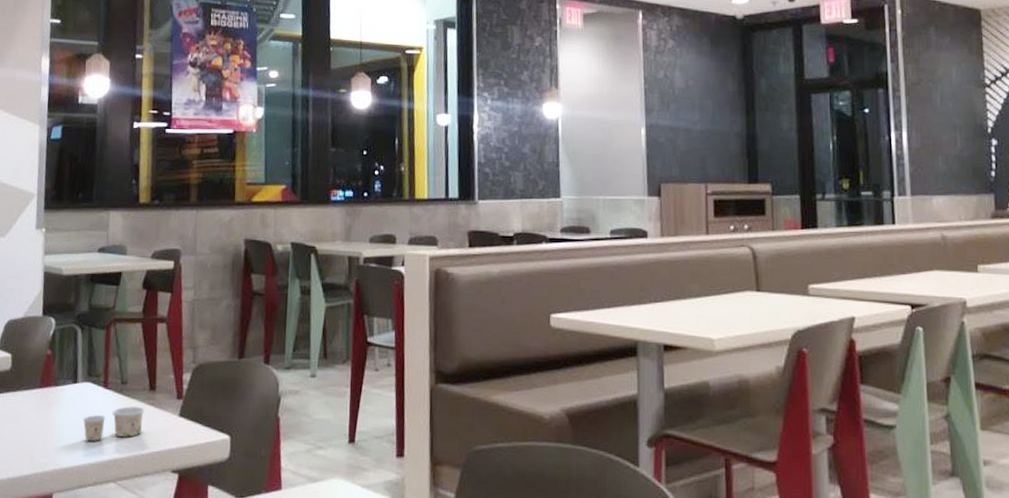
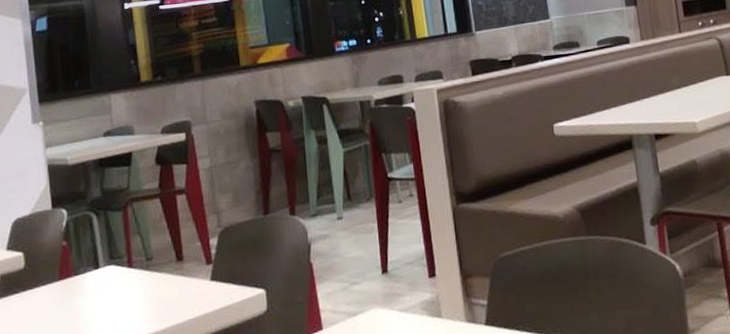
paper cup: present [83,406,145,441] -> none [110,279,175,322]

